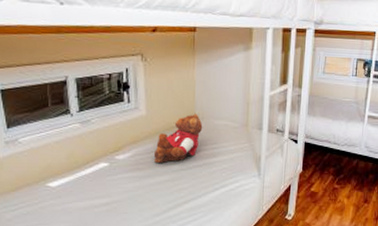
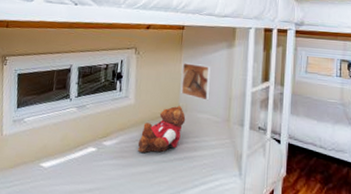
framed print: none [196,67,228,107] -> present [181,62,211,101]

